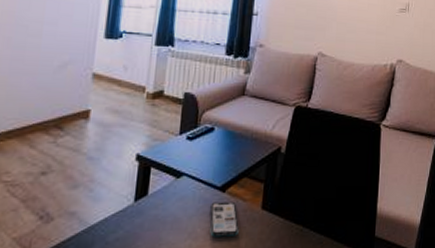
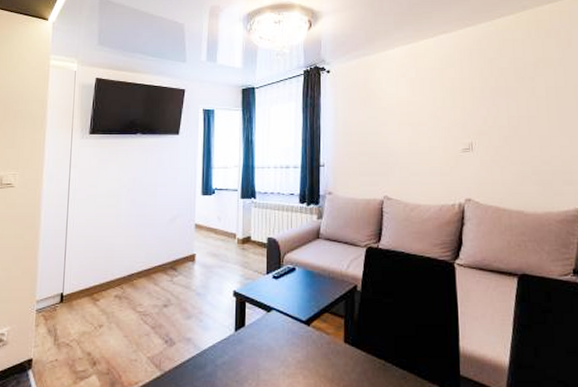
smartphone: present [209,201,239,237] -> none [298,334,325,366]

